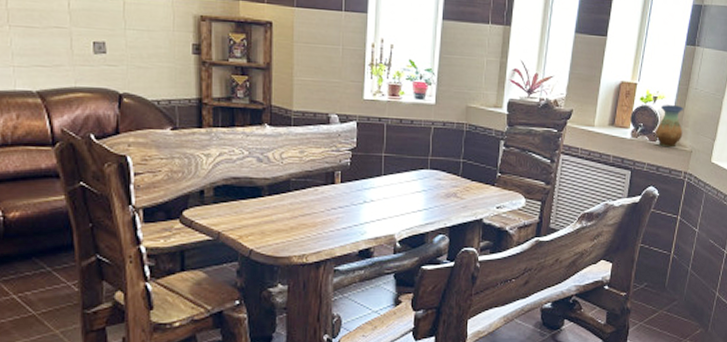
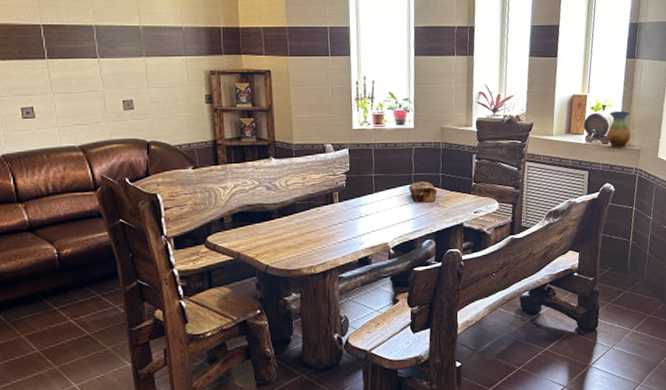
bread loaf: none [424,166,456,192] -> present [409,181,438,203]

